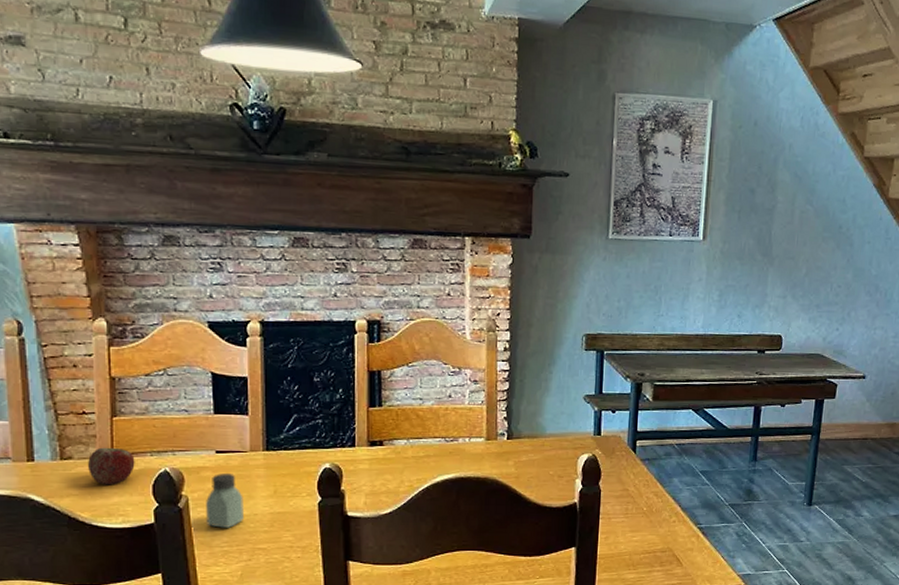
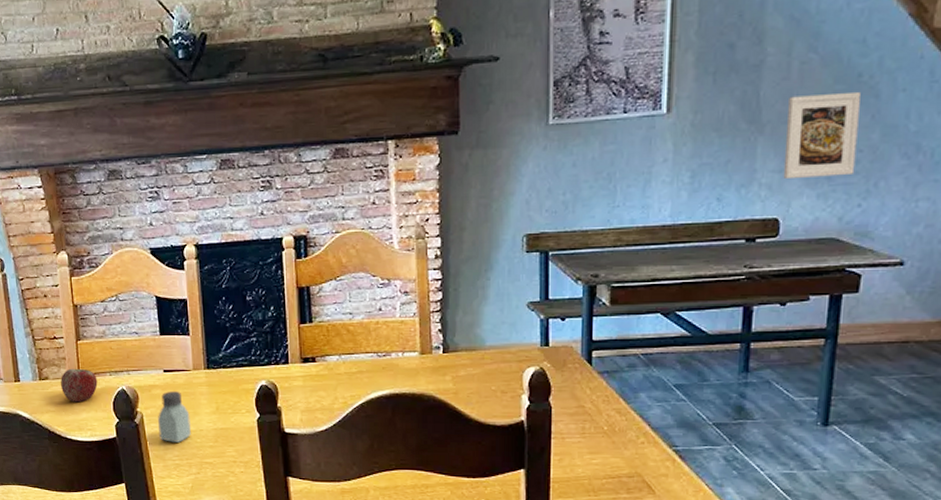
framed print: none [786,238,840,305] -> present [783,91,860,180]

